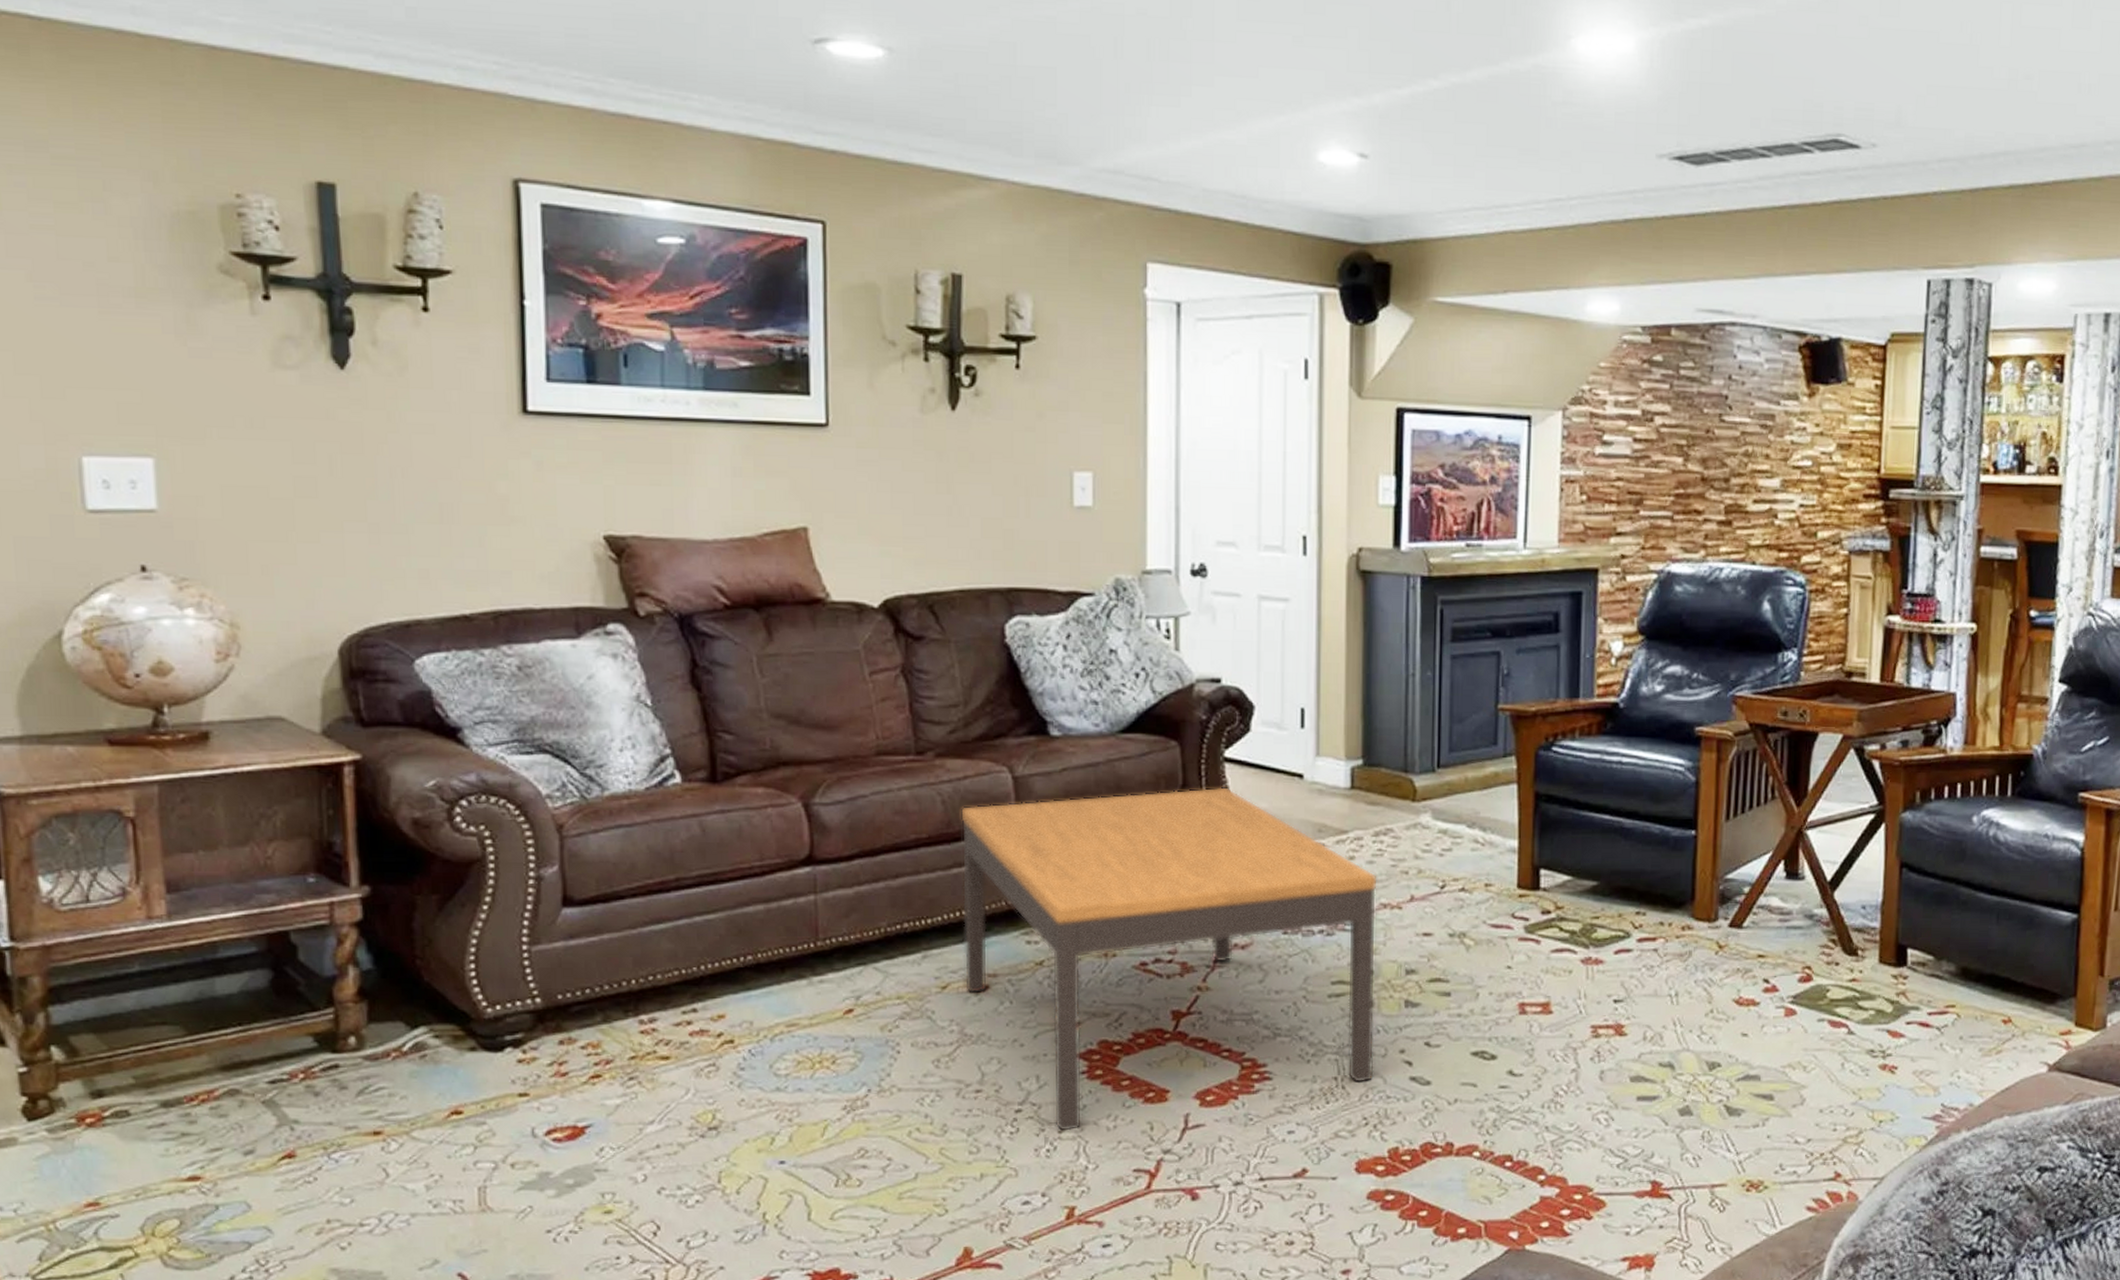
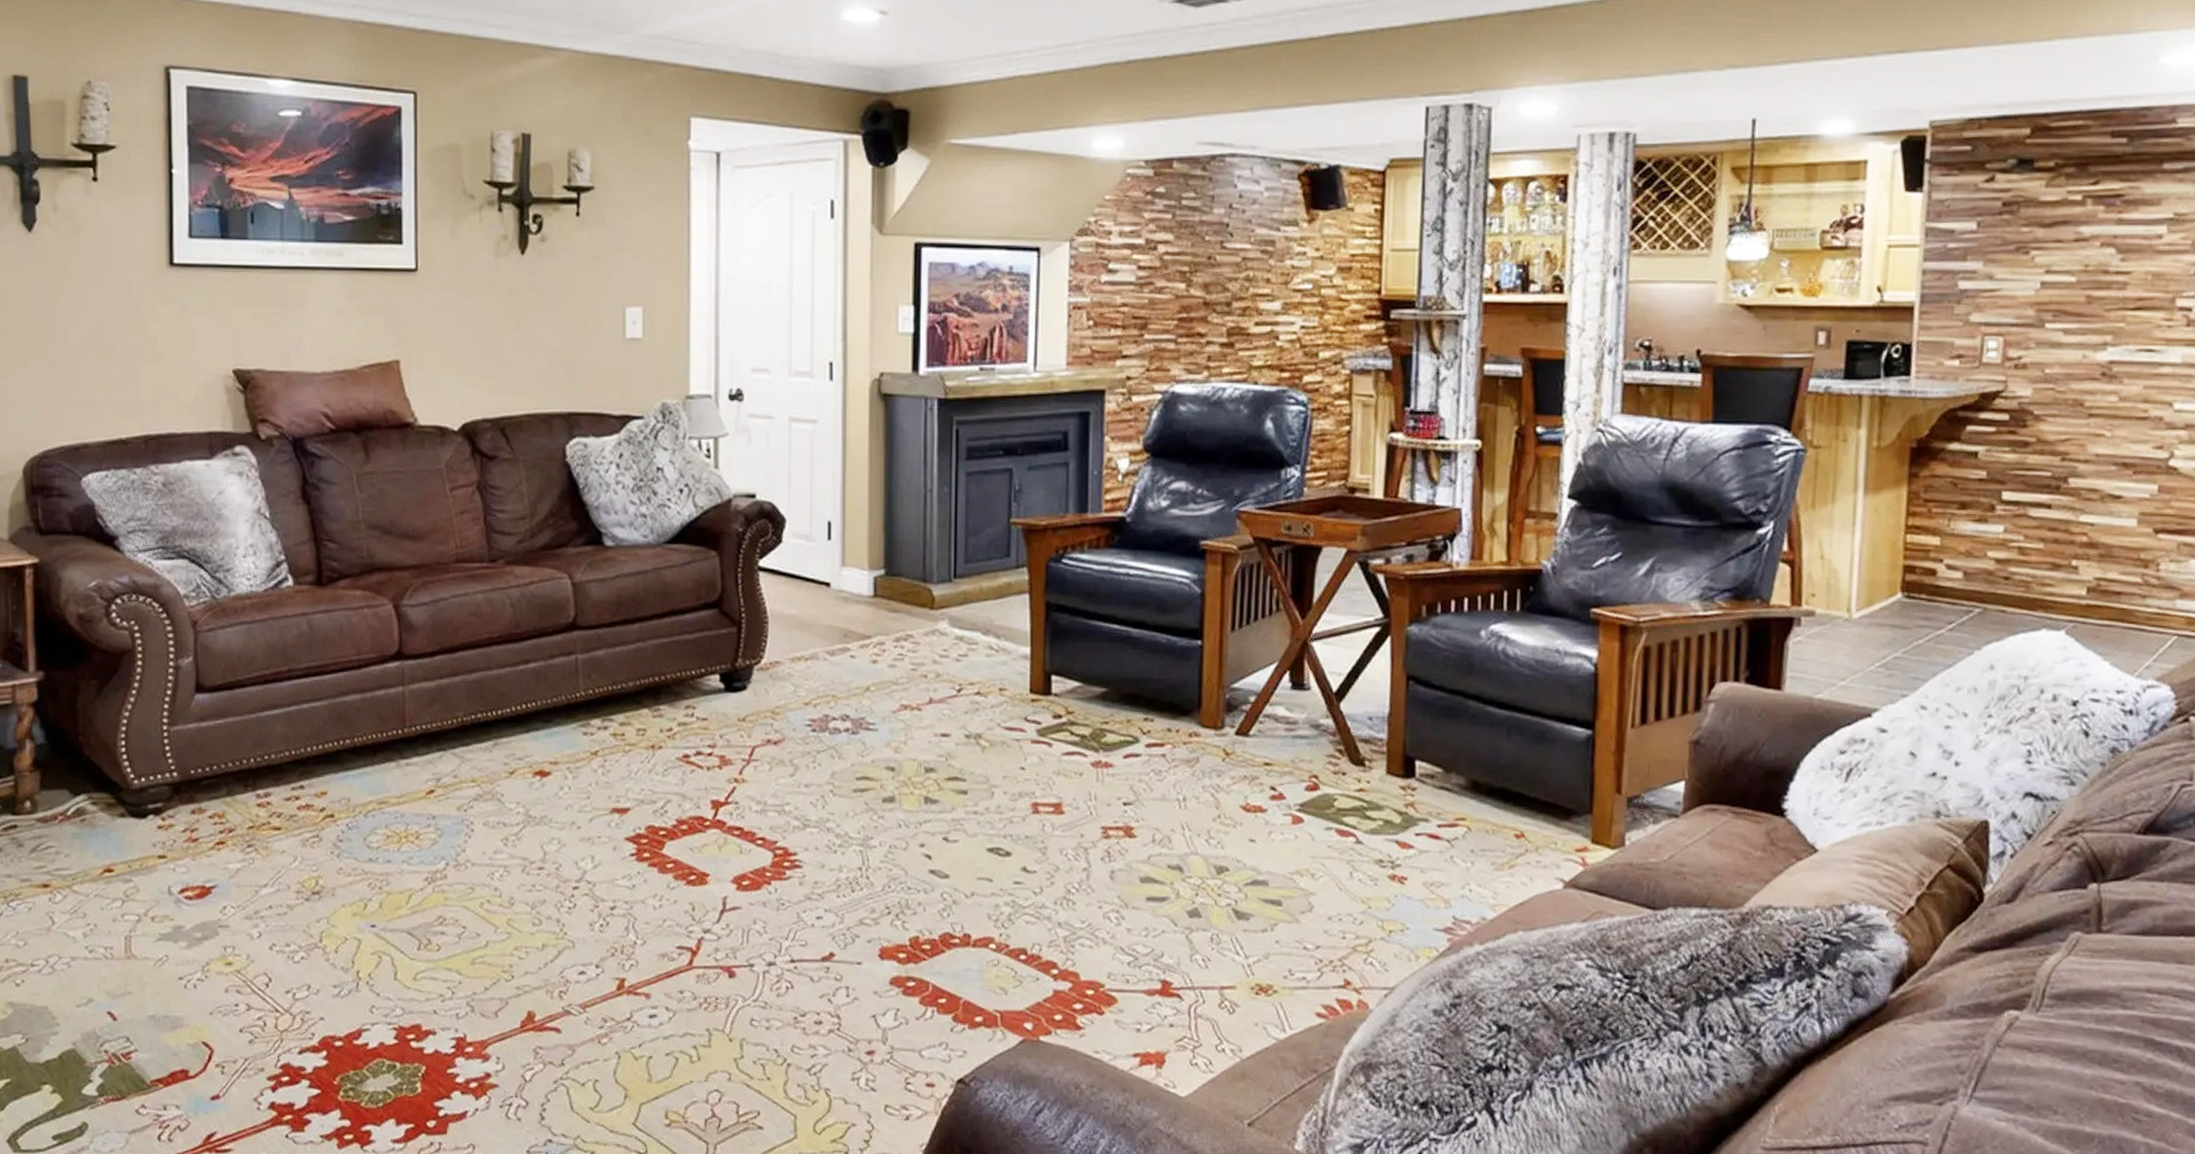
coffee table: present [960,787,1377,1132] -> none [526,594,899,909]

